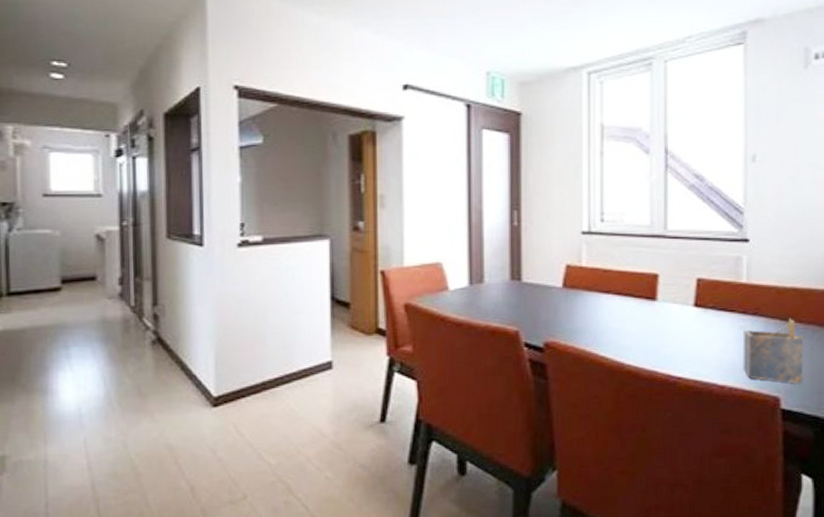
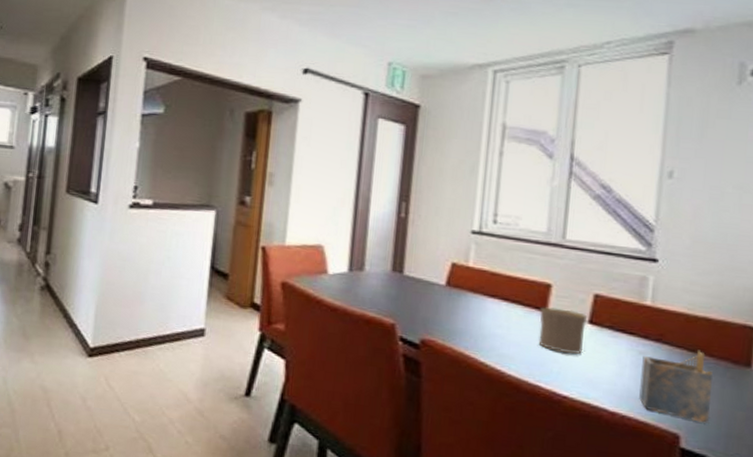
cup: none [650,296,693,336] -> present [538,307,588,354]

